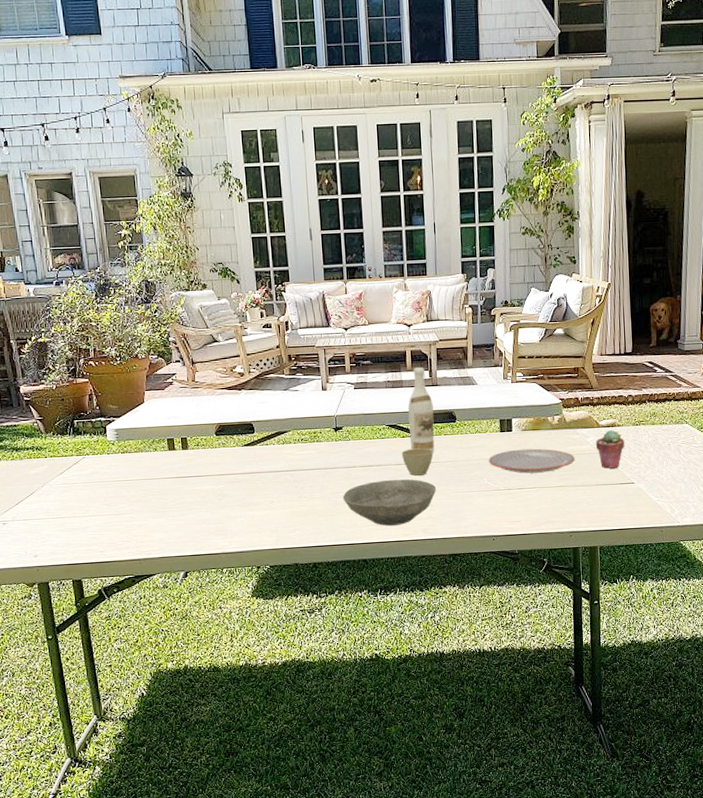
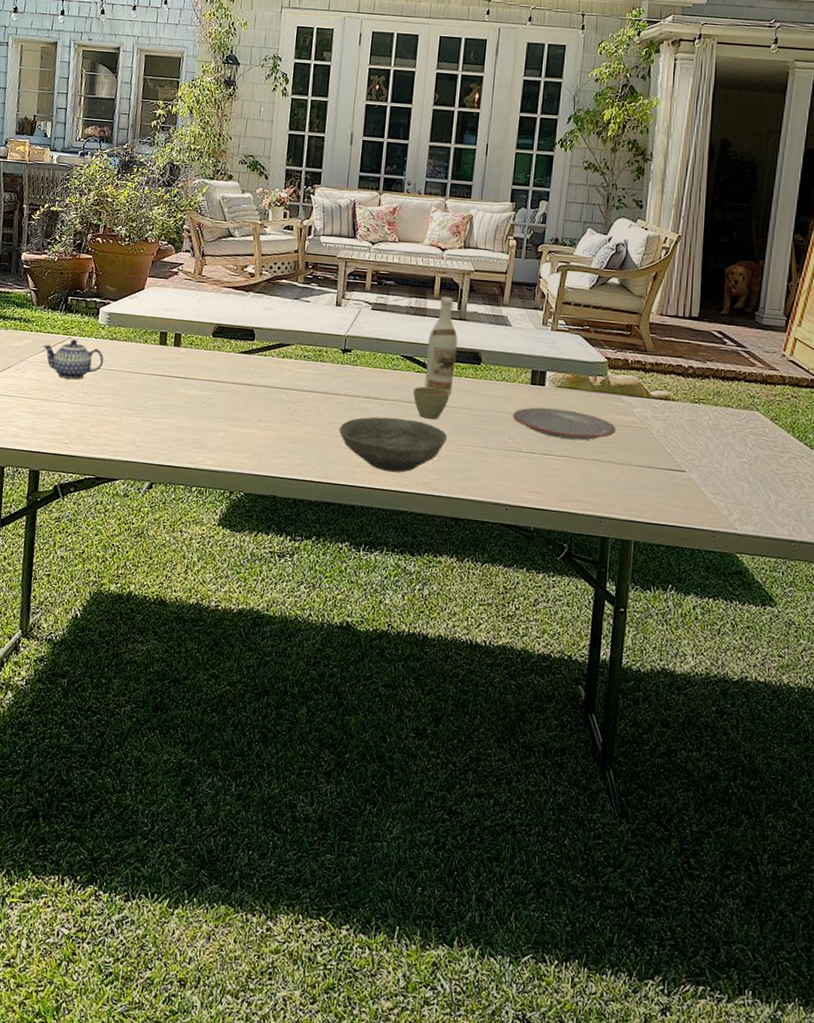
teapot: none [60,458,121,495] -> present [43,339,104,380]
potted succulent: present [595,429,625,469] -> none [642,403,679,450]

